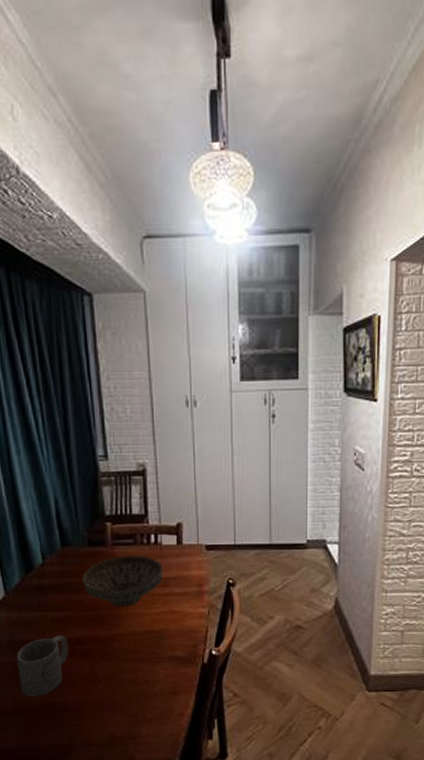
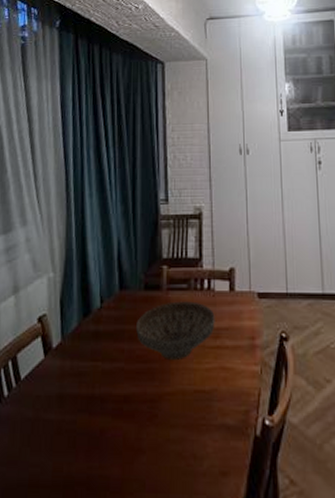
mug: present [16,635,69,698] -> none [62,390,116,468]

